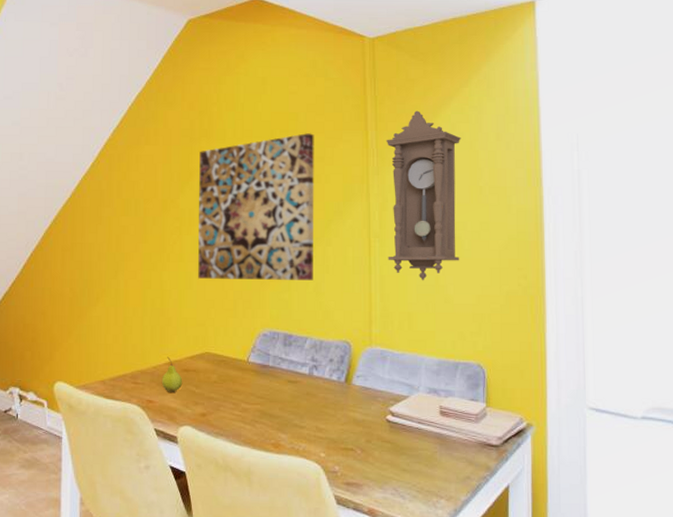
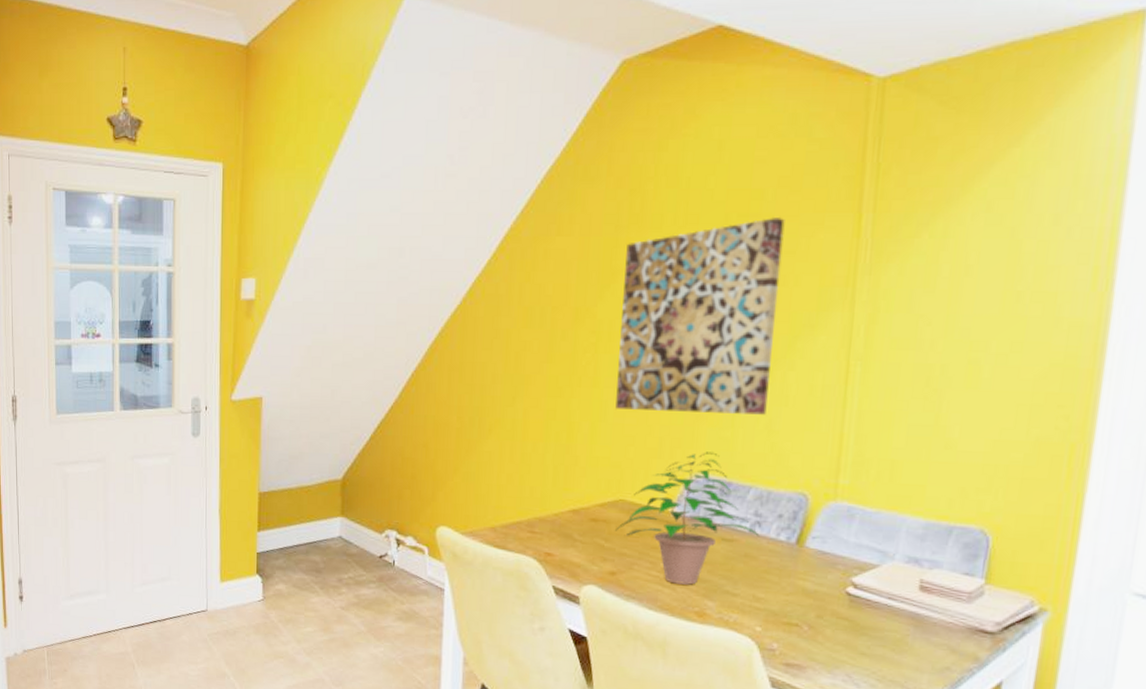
fruit: present [161,356,183,392] -> none [563,502,590,545]
potted plant: none [204,311,317,421] -> present [615,452,760,585]
pendulum clock: present [386,110,461,281] -> none [871,183,999,420]

